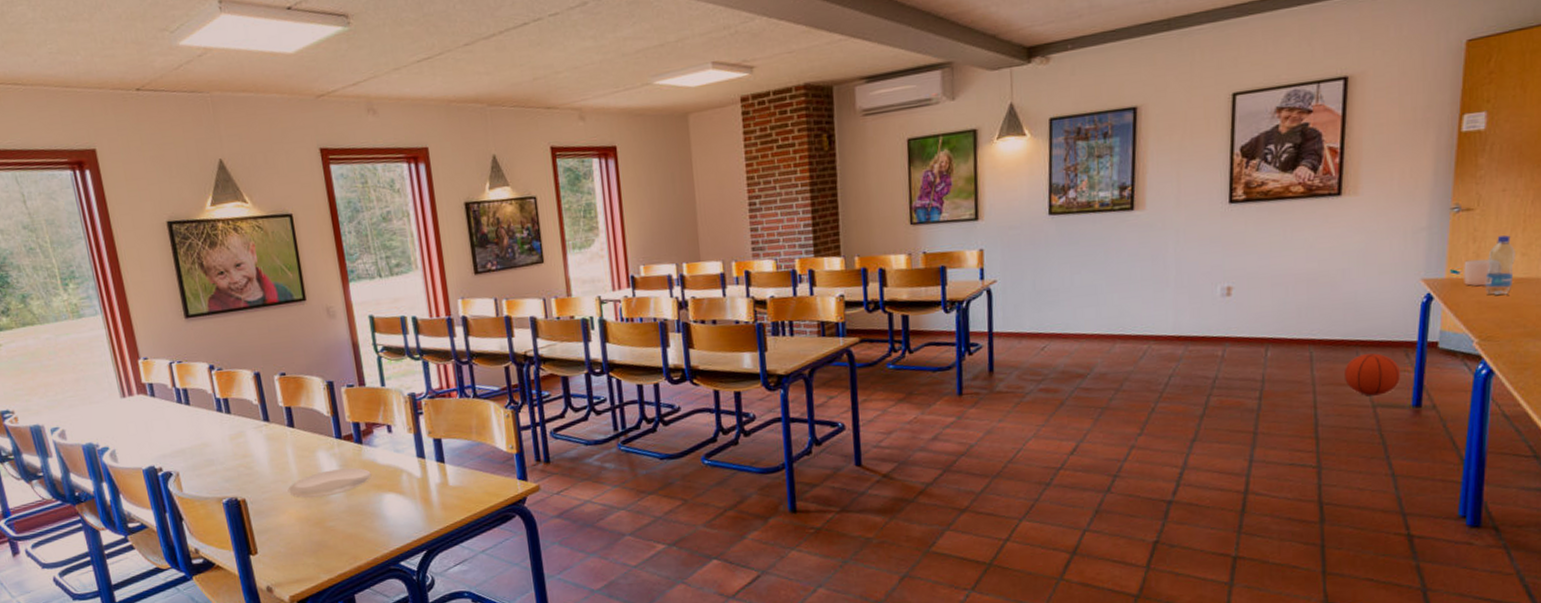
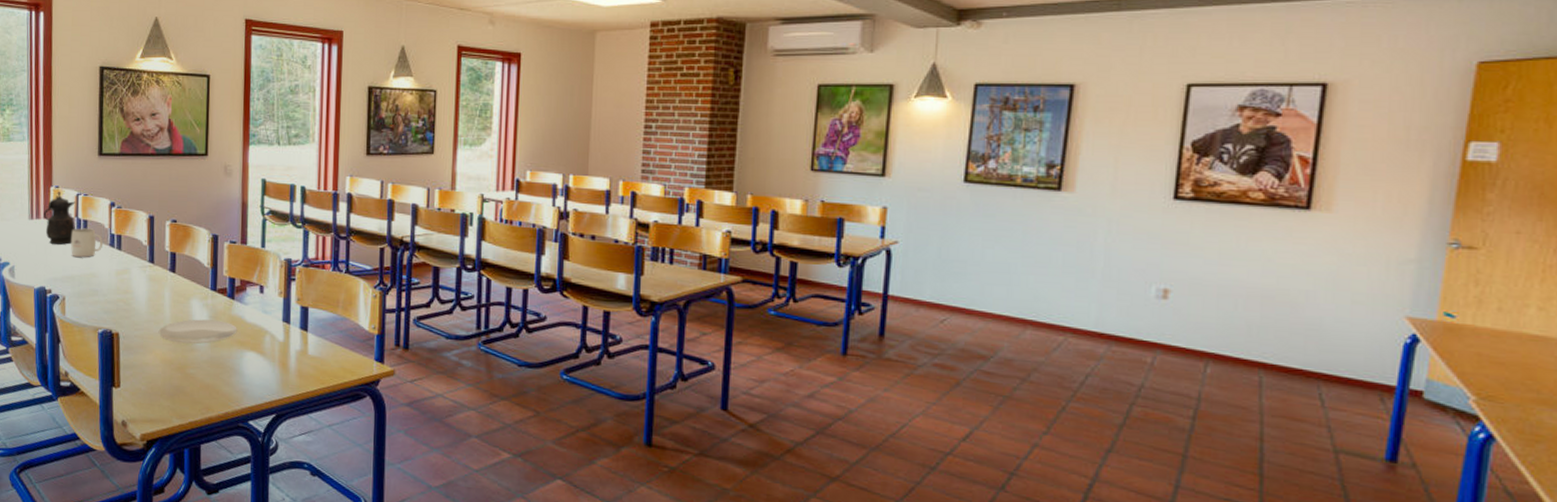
coffeepot: none [136,363,175,420] -> present [44,192,76,245]
mug: none [171,396,209,430] -> present [71,228,103,258]
basketball: present [1343,352,1401,396] -> none [1299,389,1373,440]
mug: present [1464,259,1490,287] -> none [1460,304,1495,337]
bottle: present [1485,235,1515,296] -> none [1488,283,1530,352]

